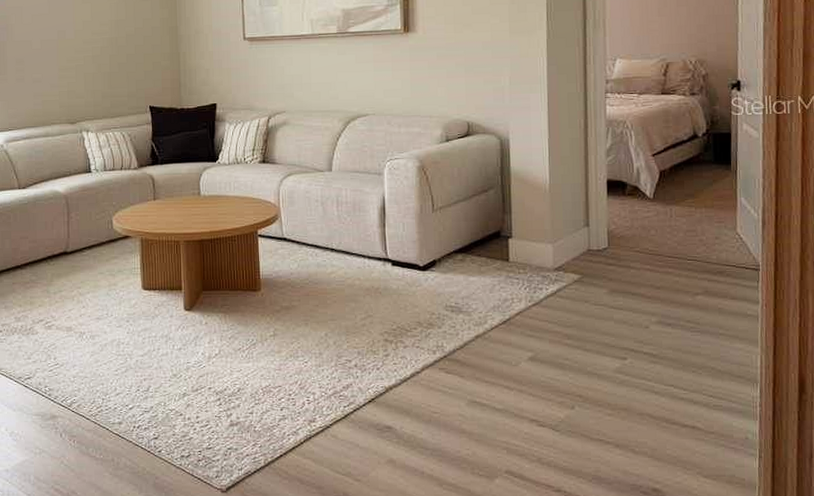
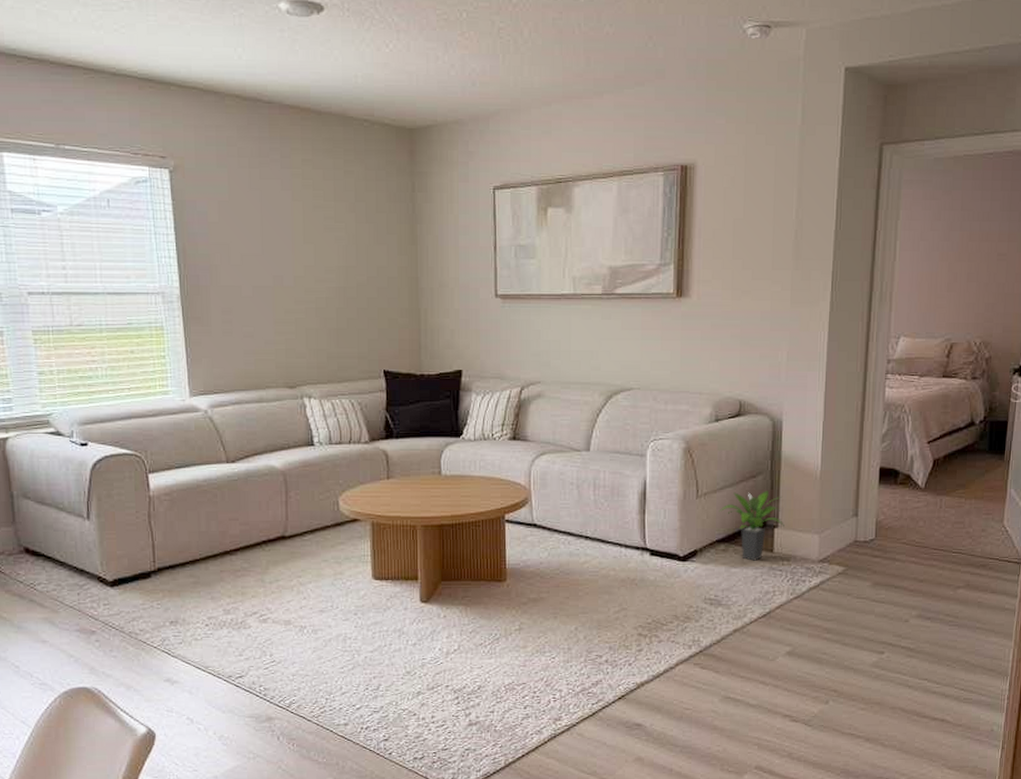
potted plant: none [454,203,518,270] -> present [719,490,784,561]

